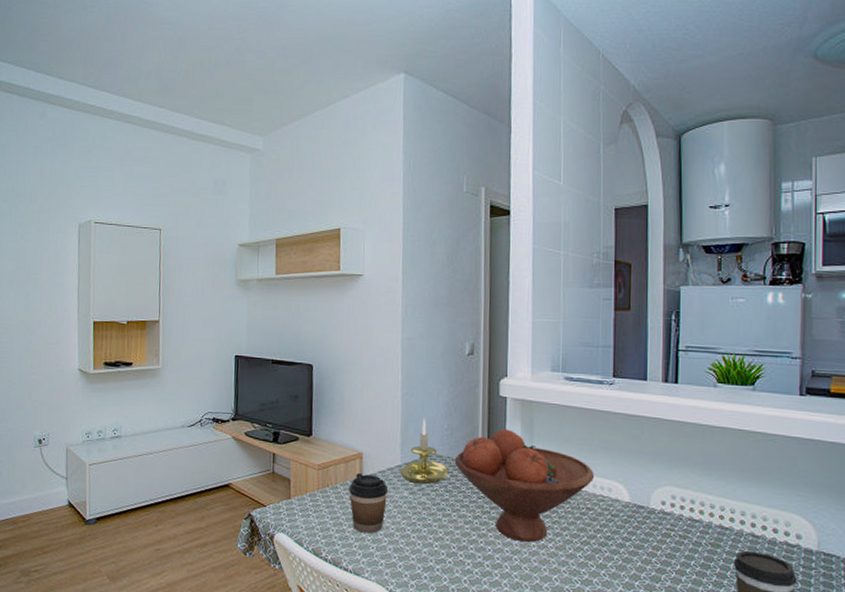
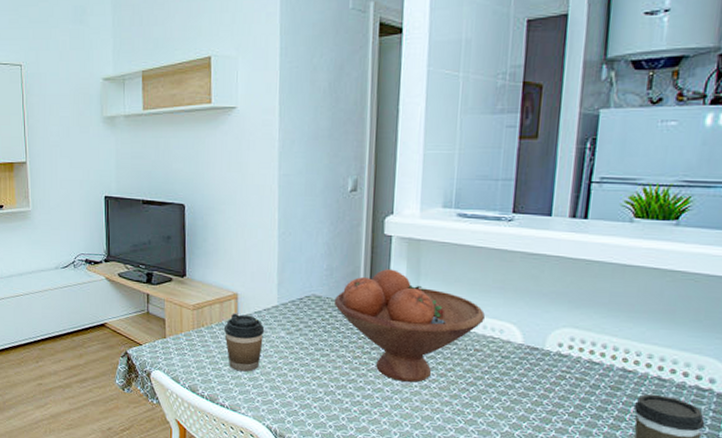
candle holder: present [399,419,448,484] -> none [275,259,327,324]

